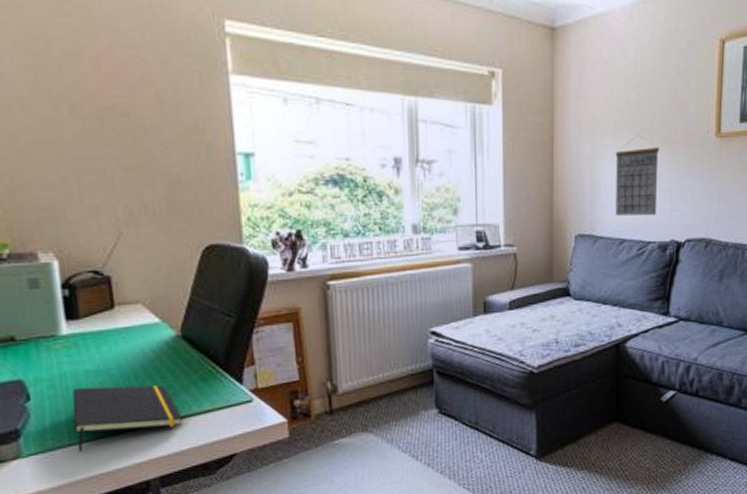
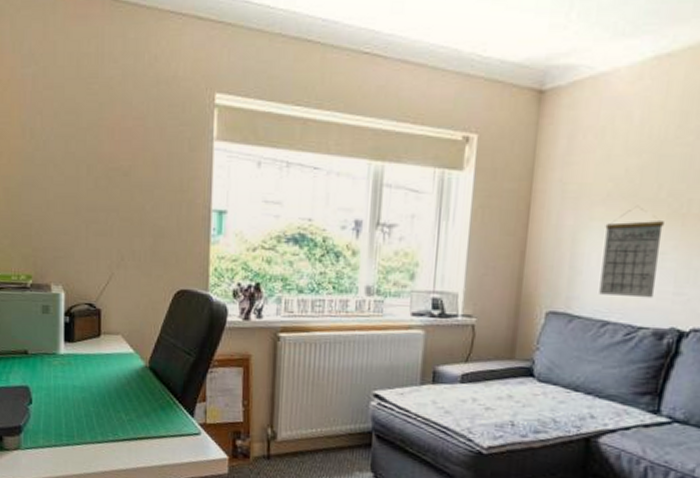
notepad: present [72,385,183,452] -> none [59,399,141,453]

